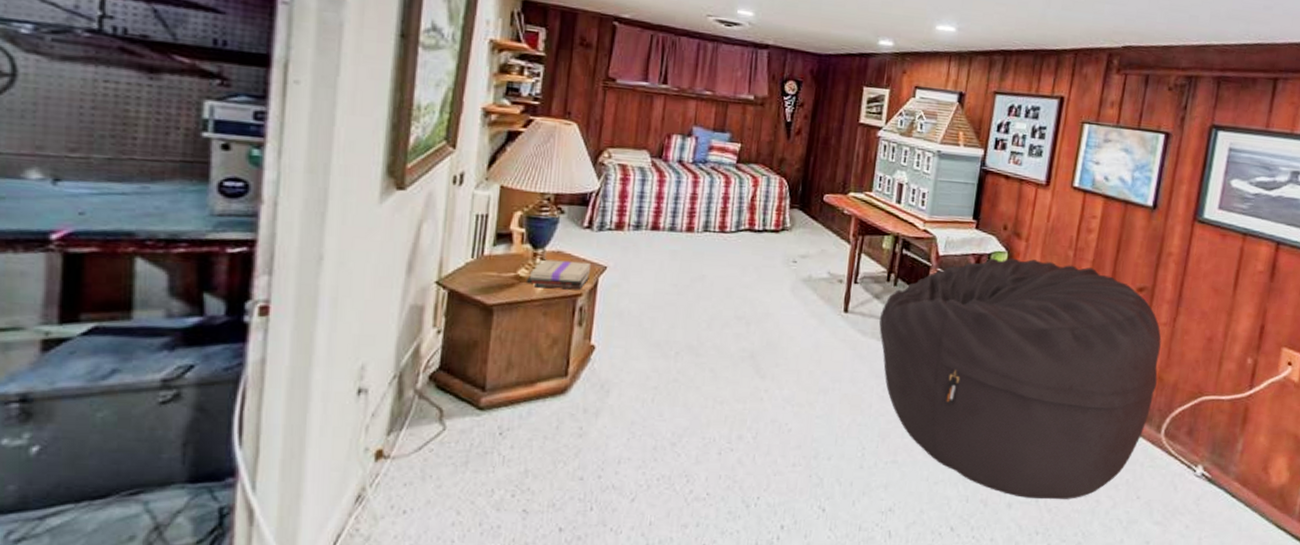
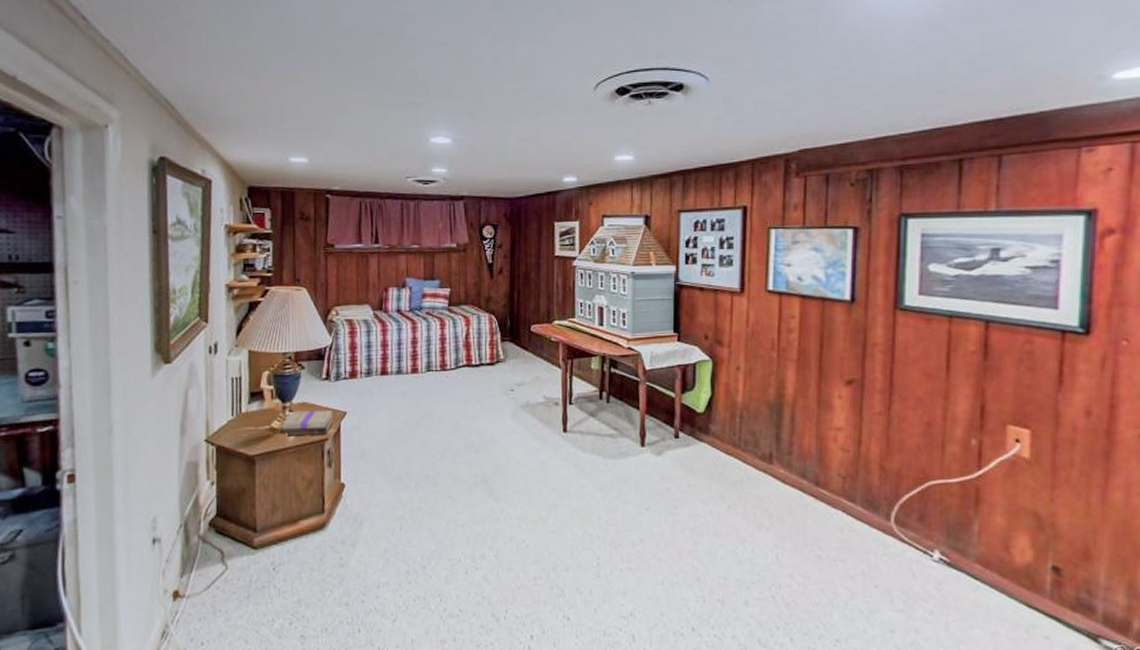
bean bag chair: present [879,258,1162,499] -> none [598,364,879,595]

